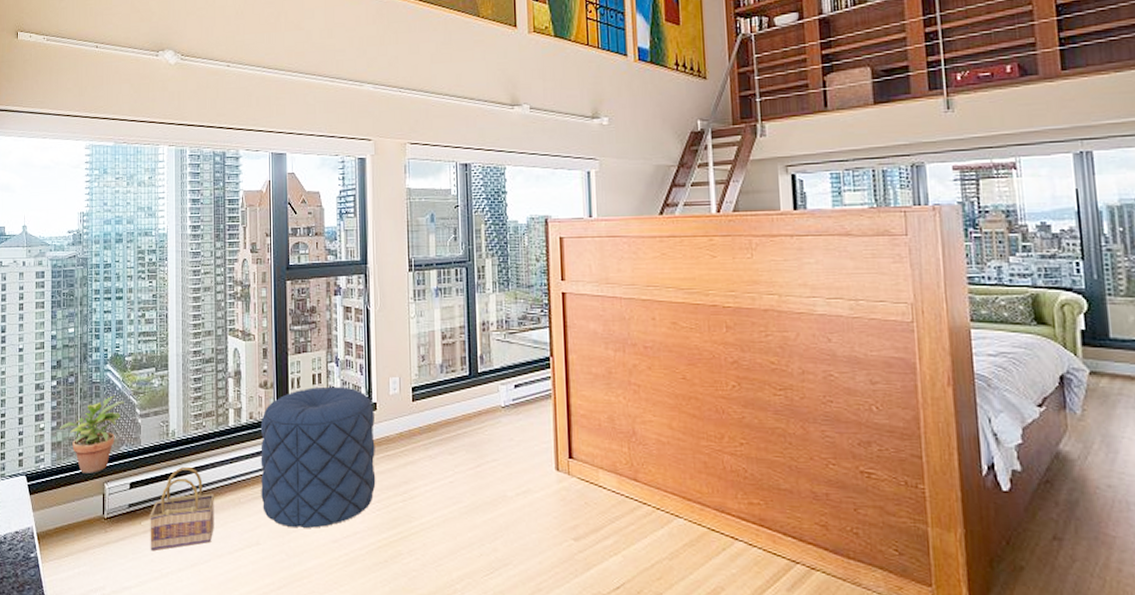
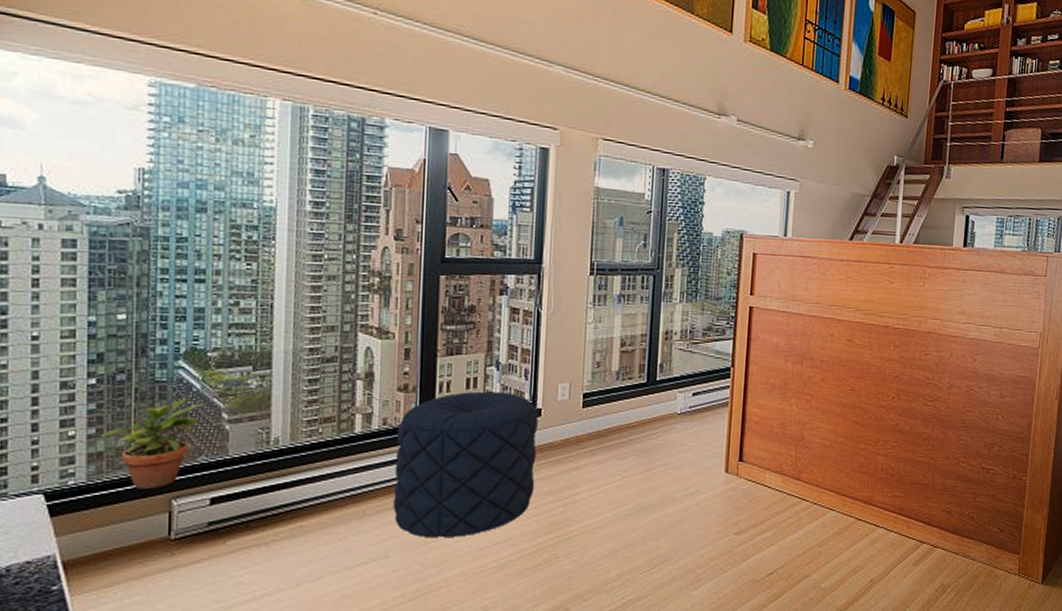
basket: present [149,466,215,552] -> none [237,477,332,573]

